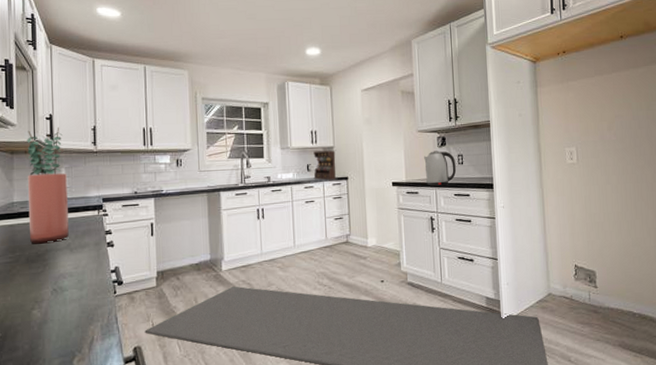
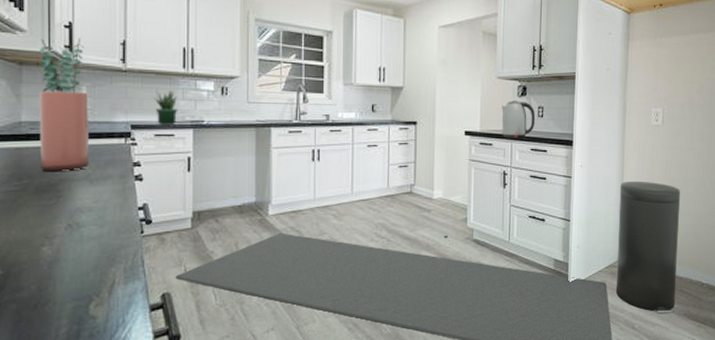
planter: none [119,165,141,197] -> present [152,89,178,125]
spice rack: present [313,150,336,181] -> none [380,90,405,124]
pedal bin: none [542,217,609,345] -> present [615,181,681,313]

